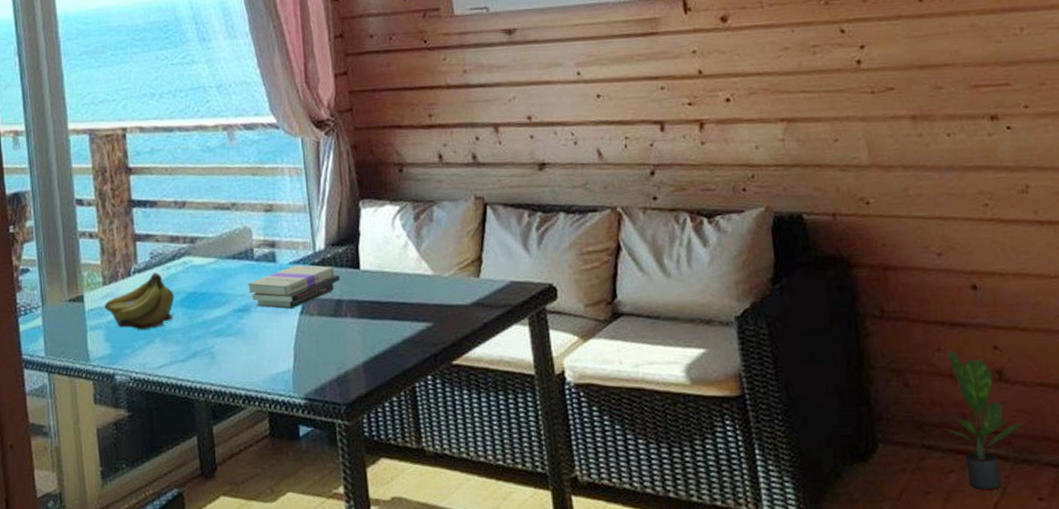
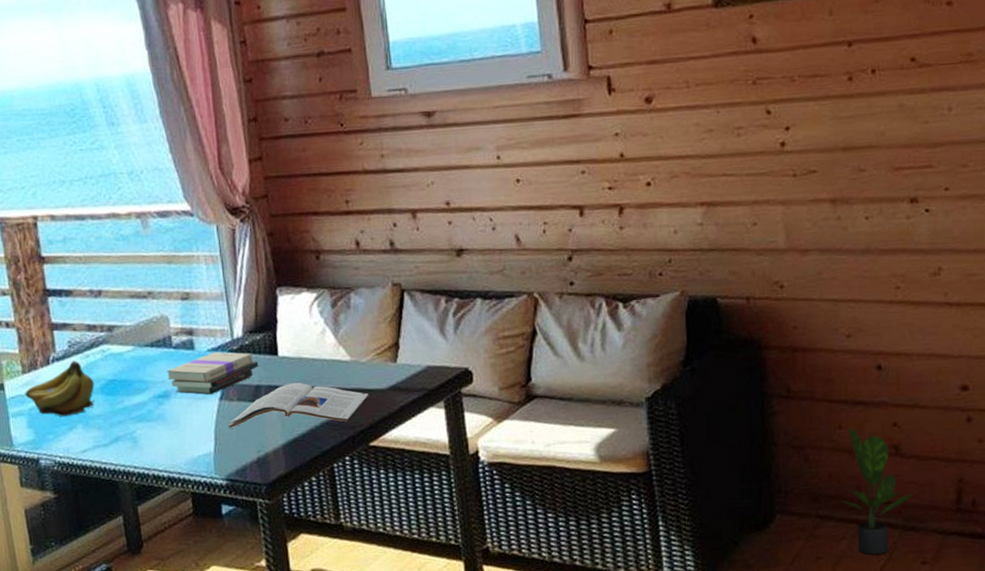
magazine: none [308,297,452,345] -> present [228,382,369,429]

